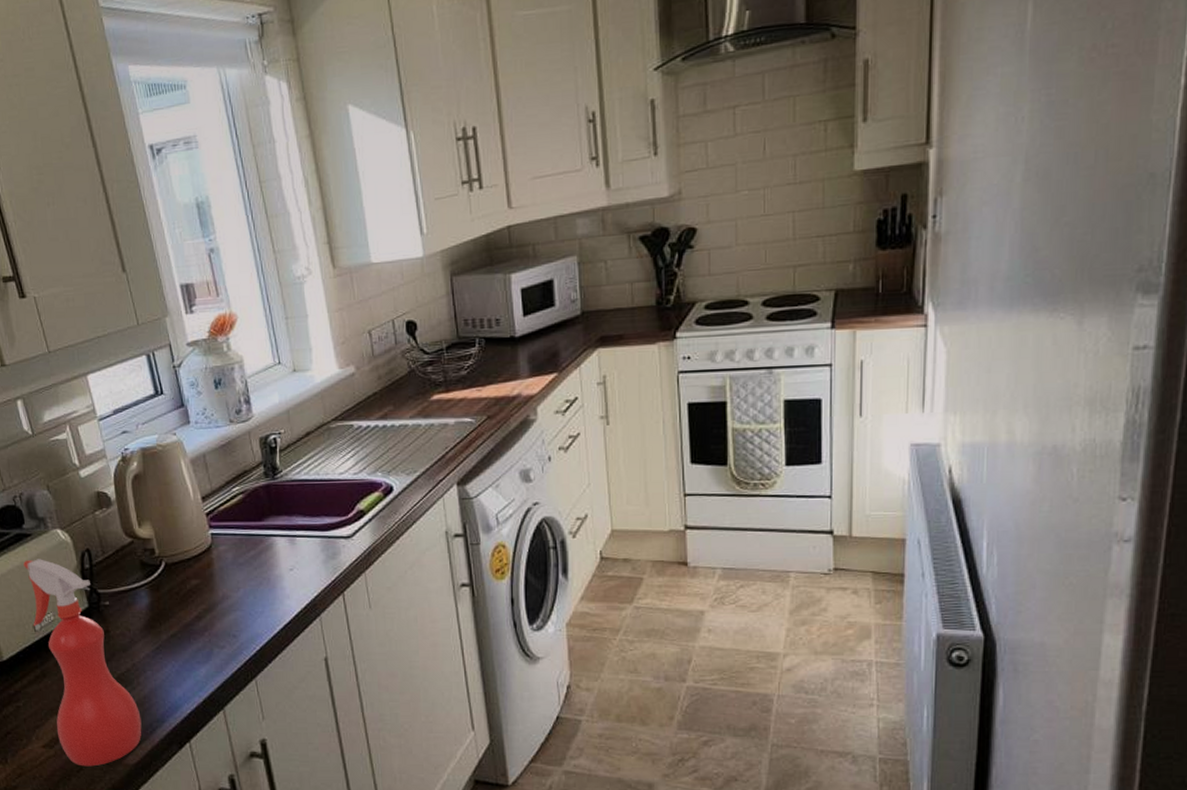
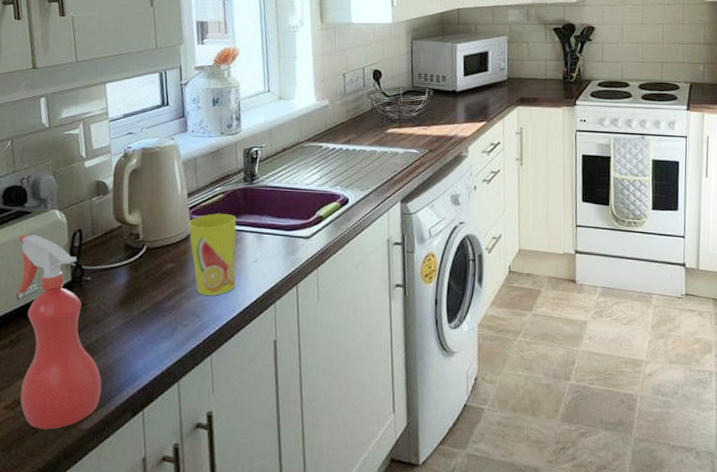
cup: none [207,516,272,613] -> present [188,213,237,297]

